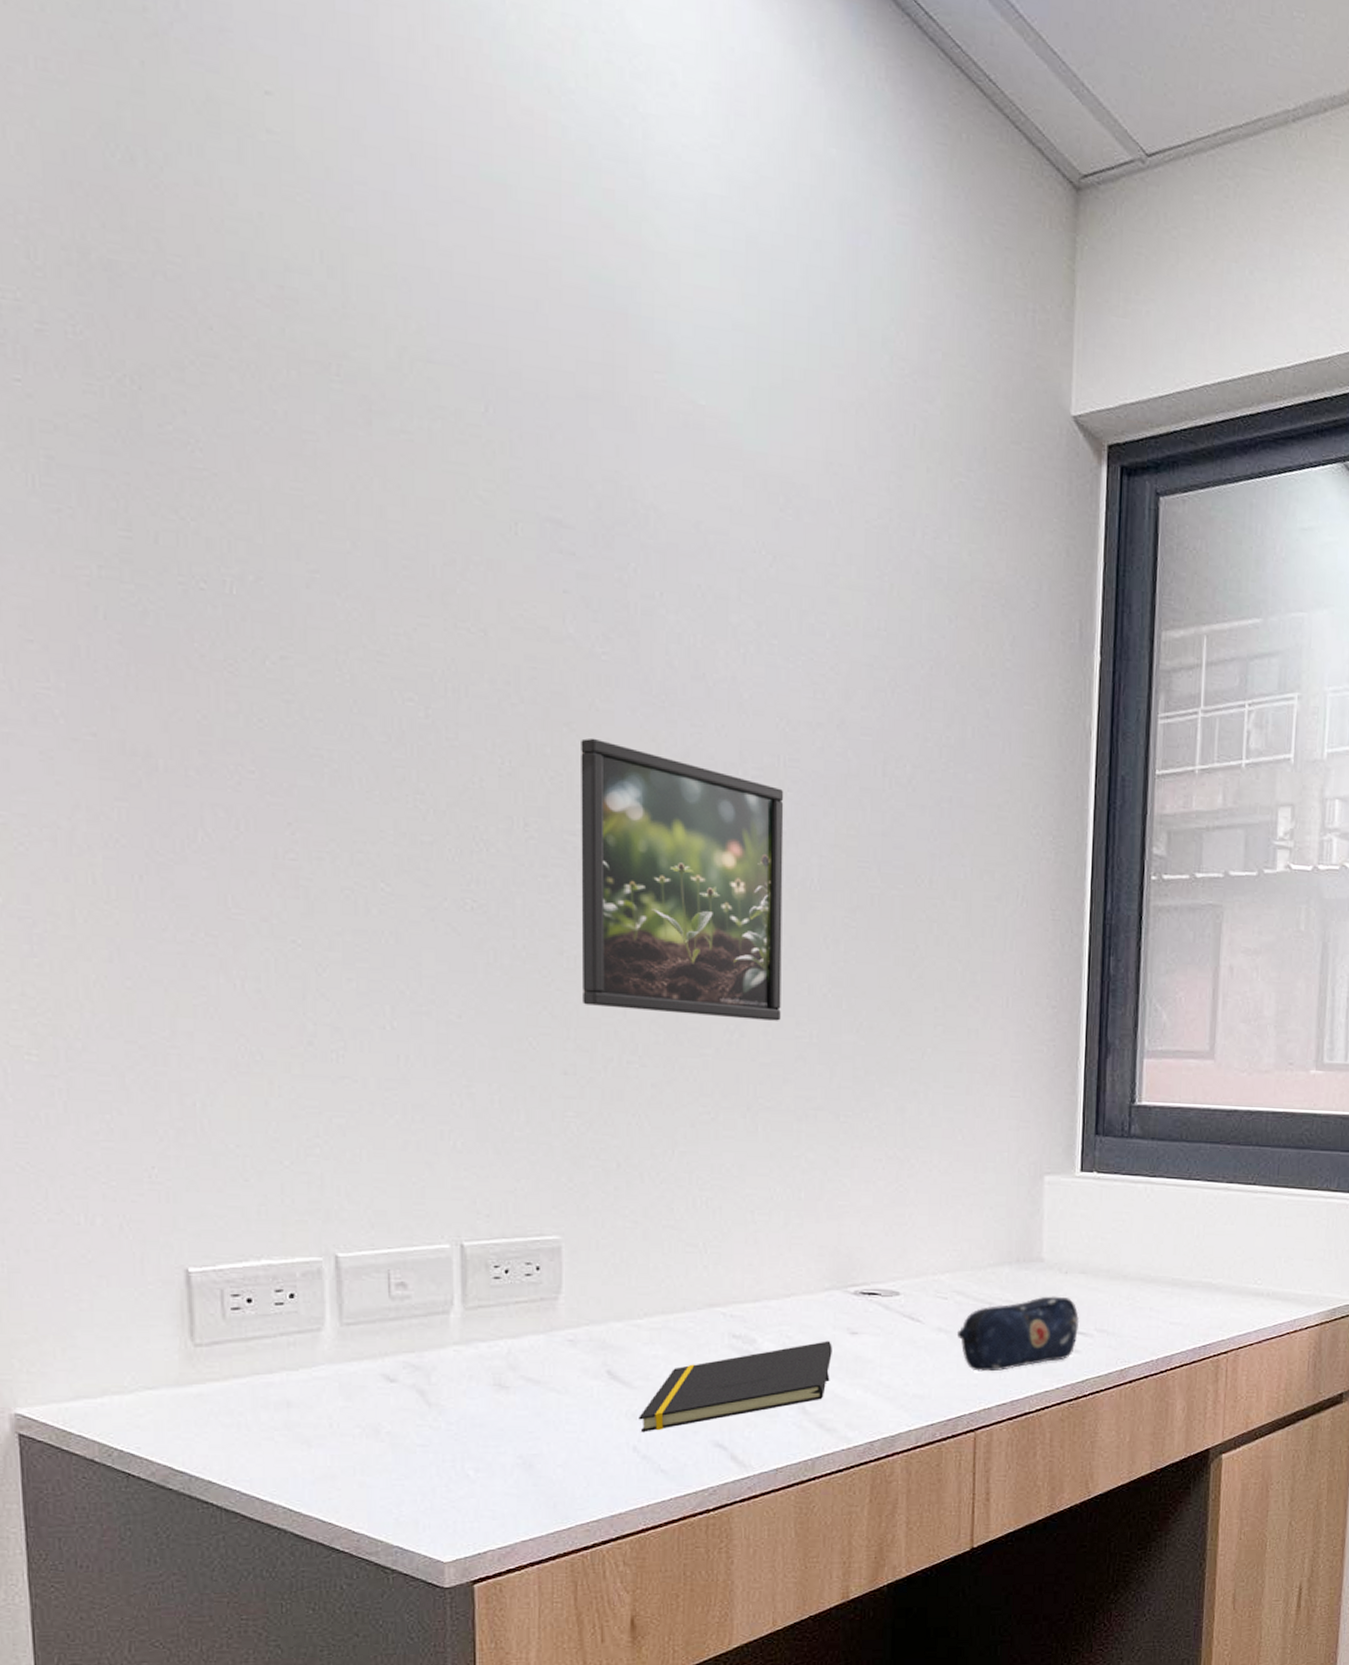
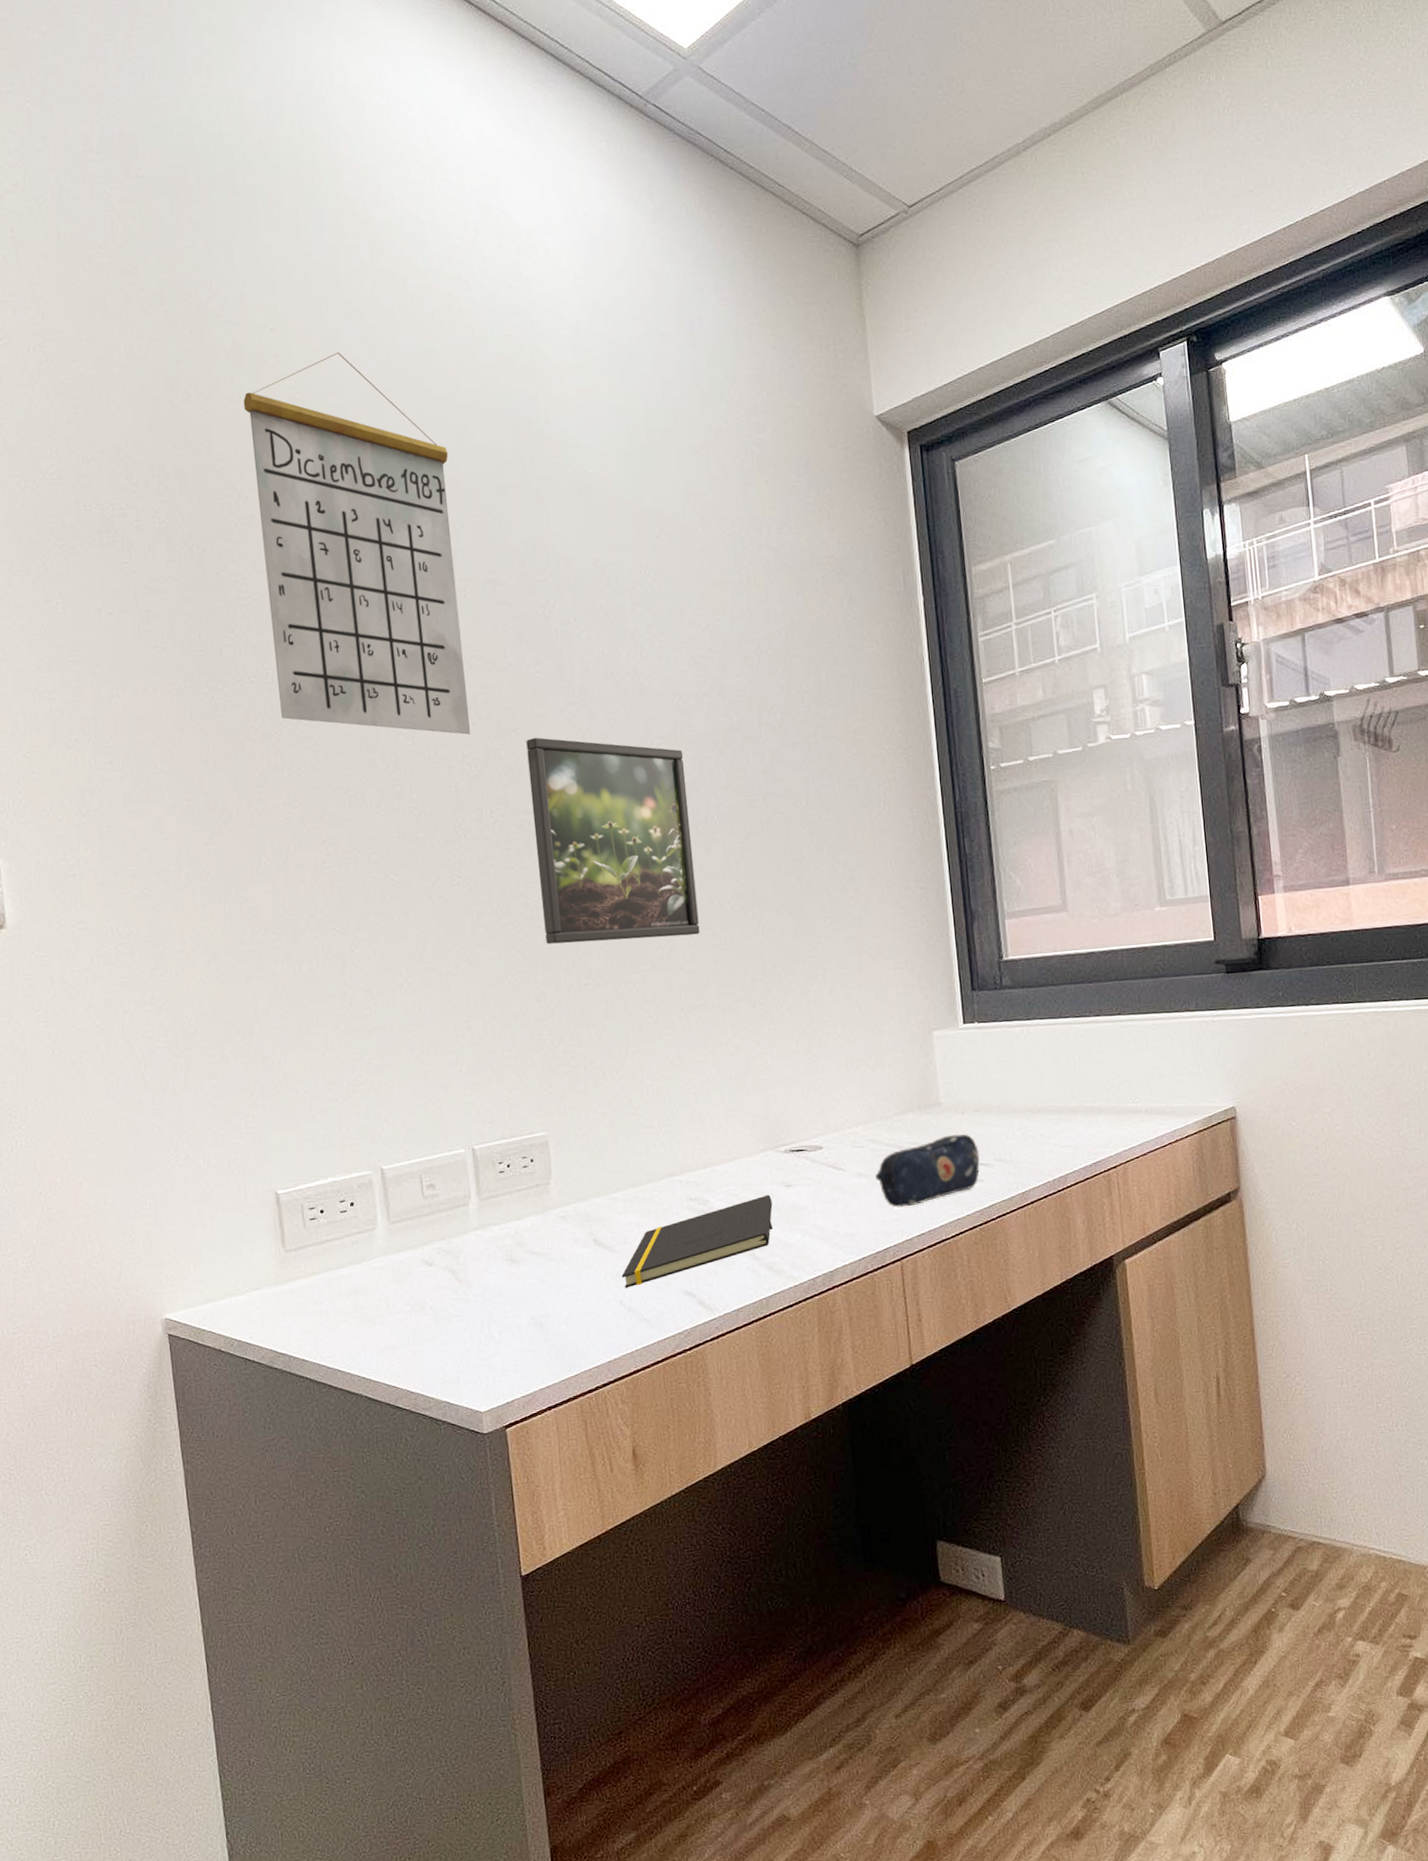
calendar: none [216,150,510,718] -> present [243,352,471,735]

